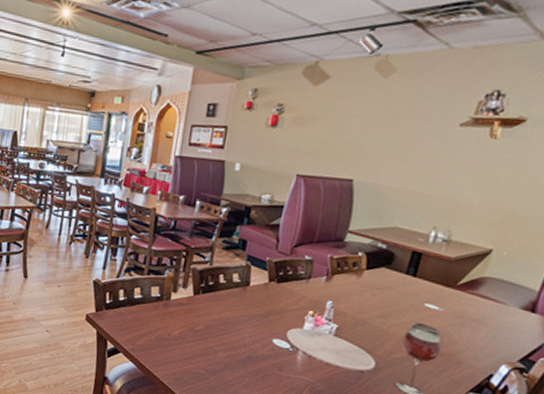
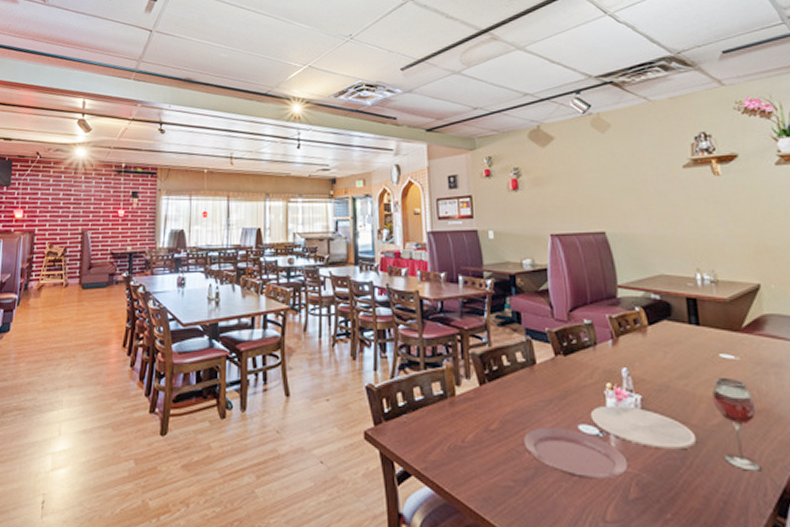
plate: none [220,335,308,382] -> present [522,427,629,479]

